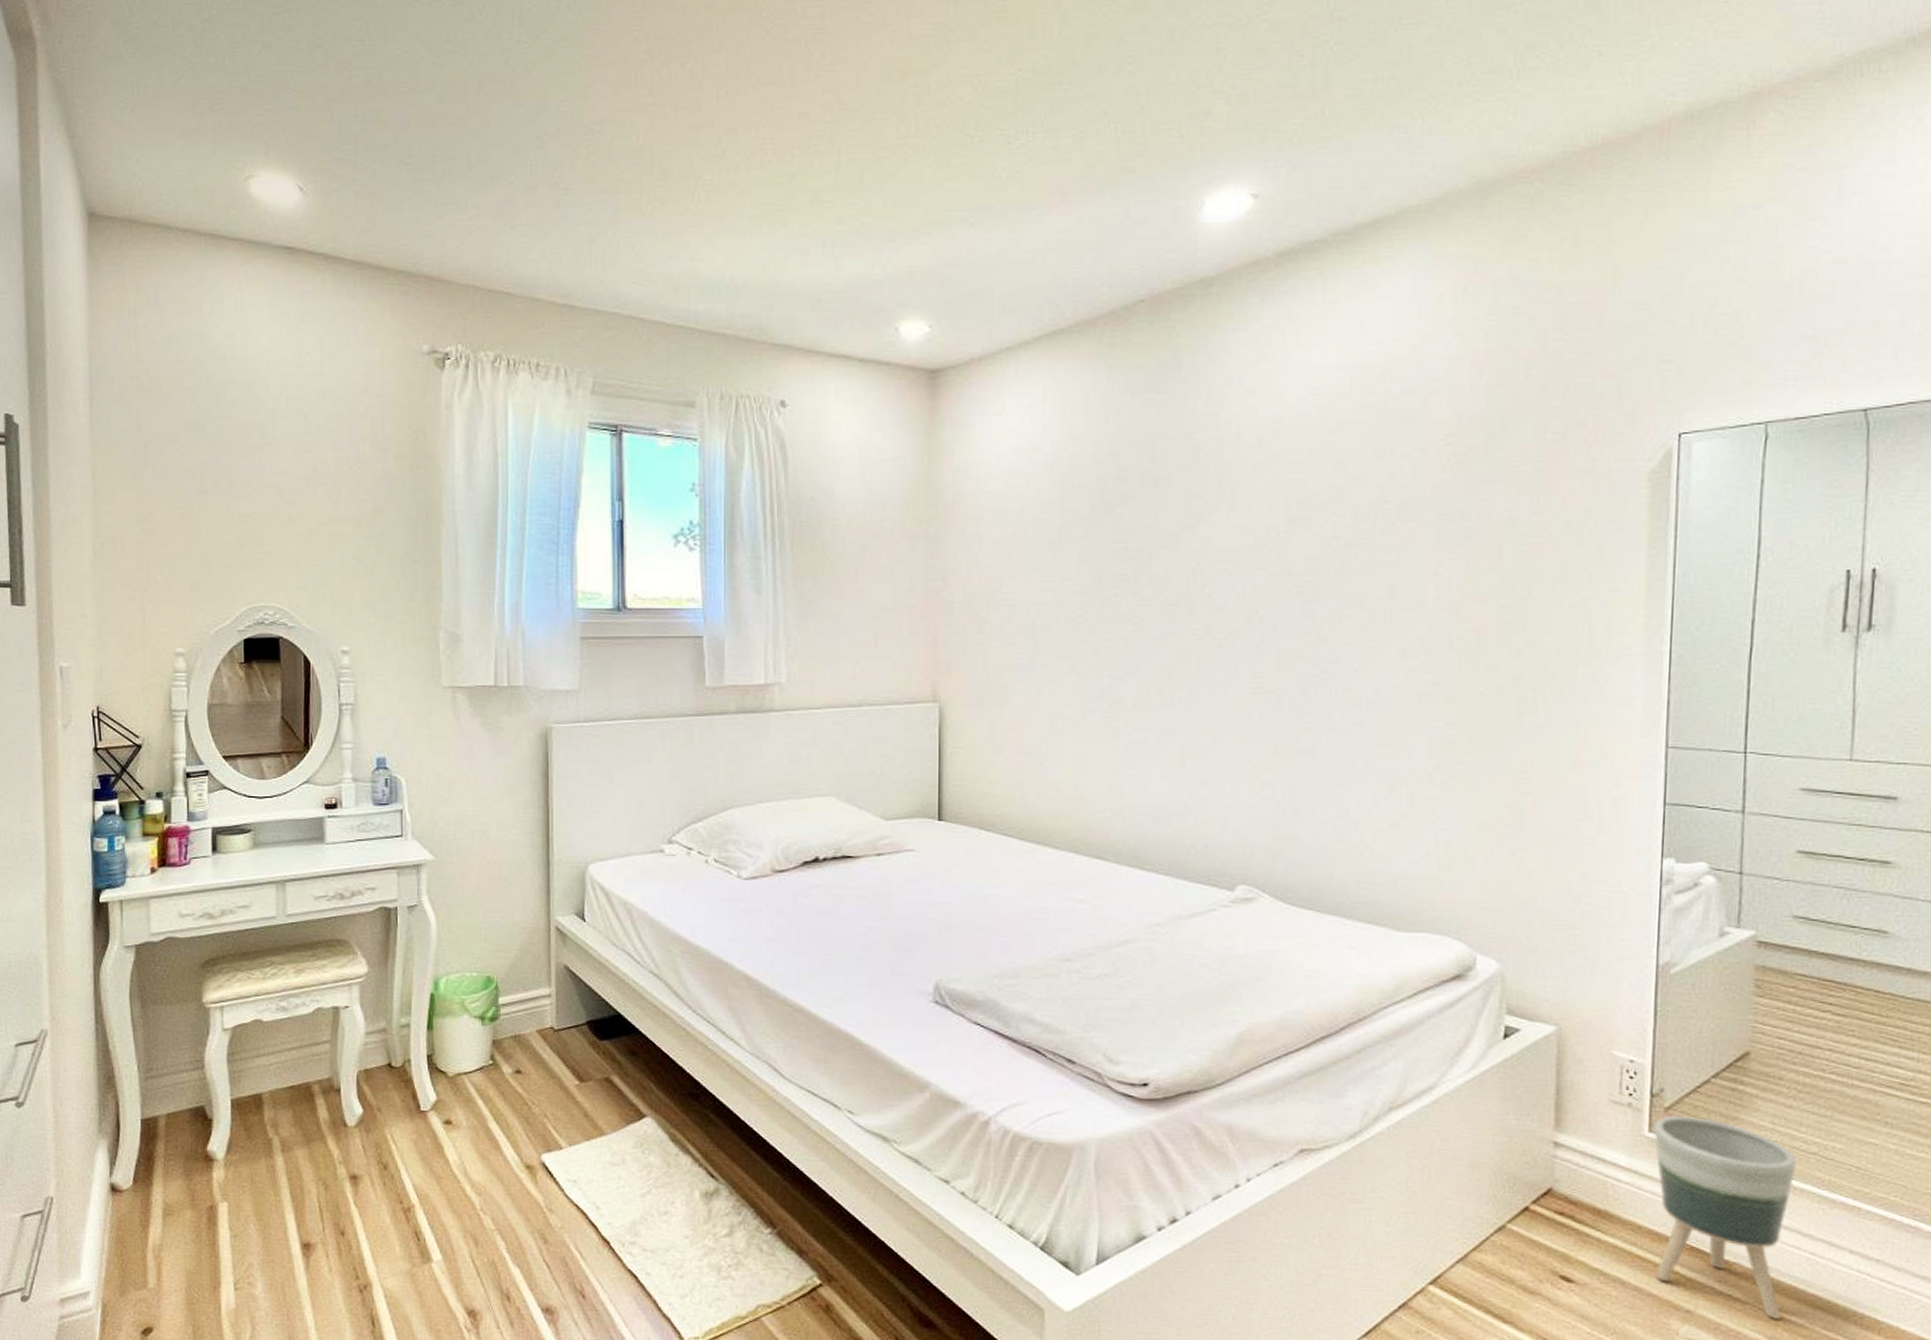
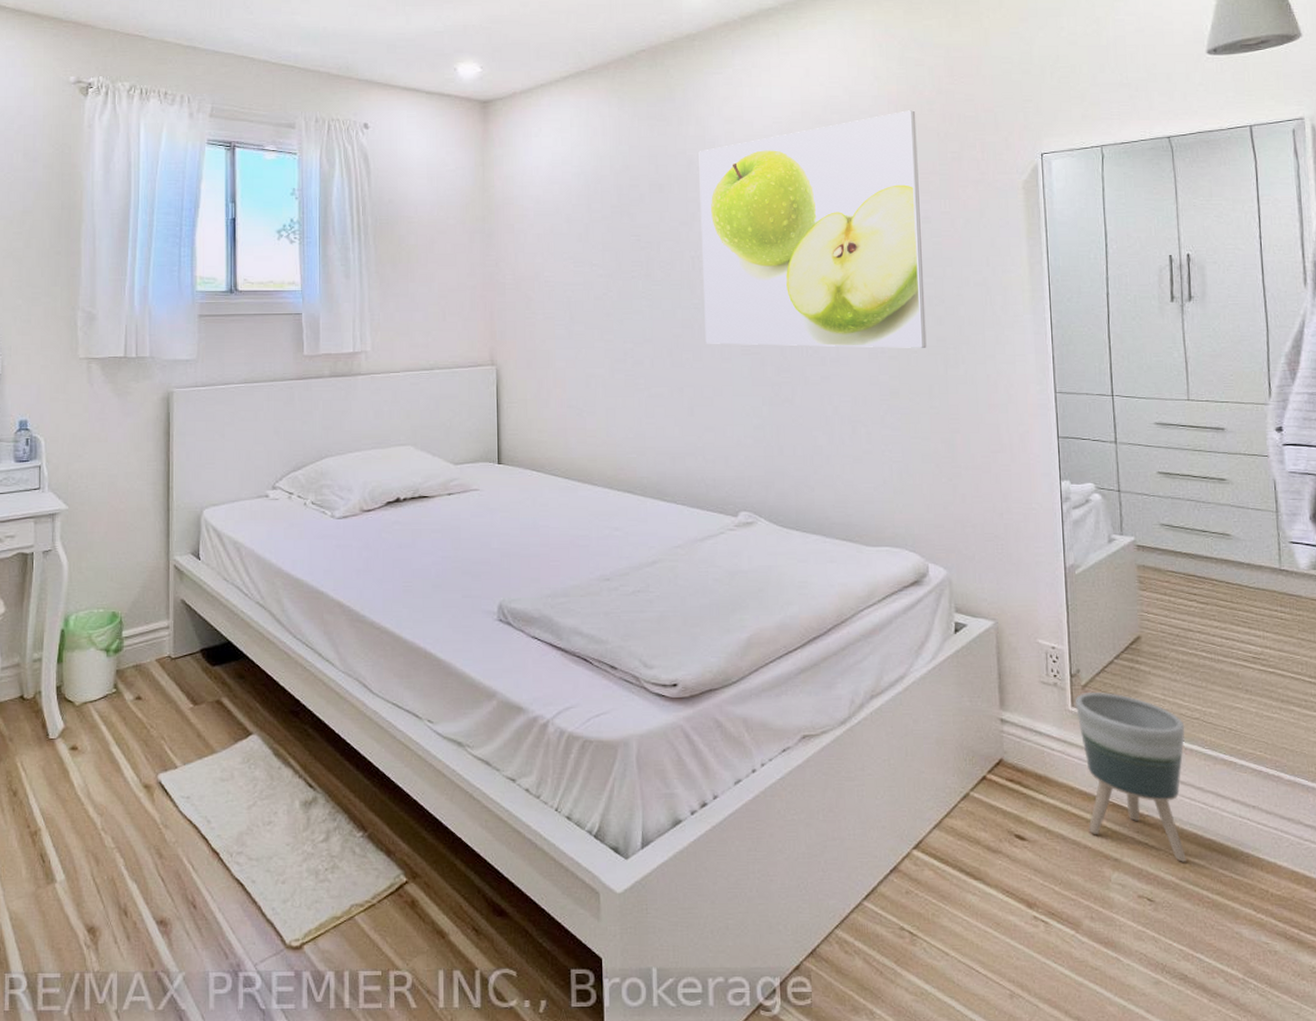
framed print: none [1205,376,1508,688] -> present [699,110,927,348]

